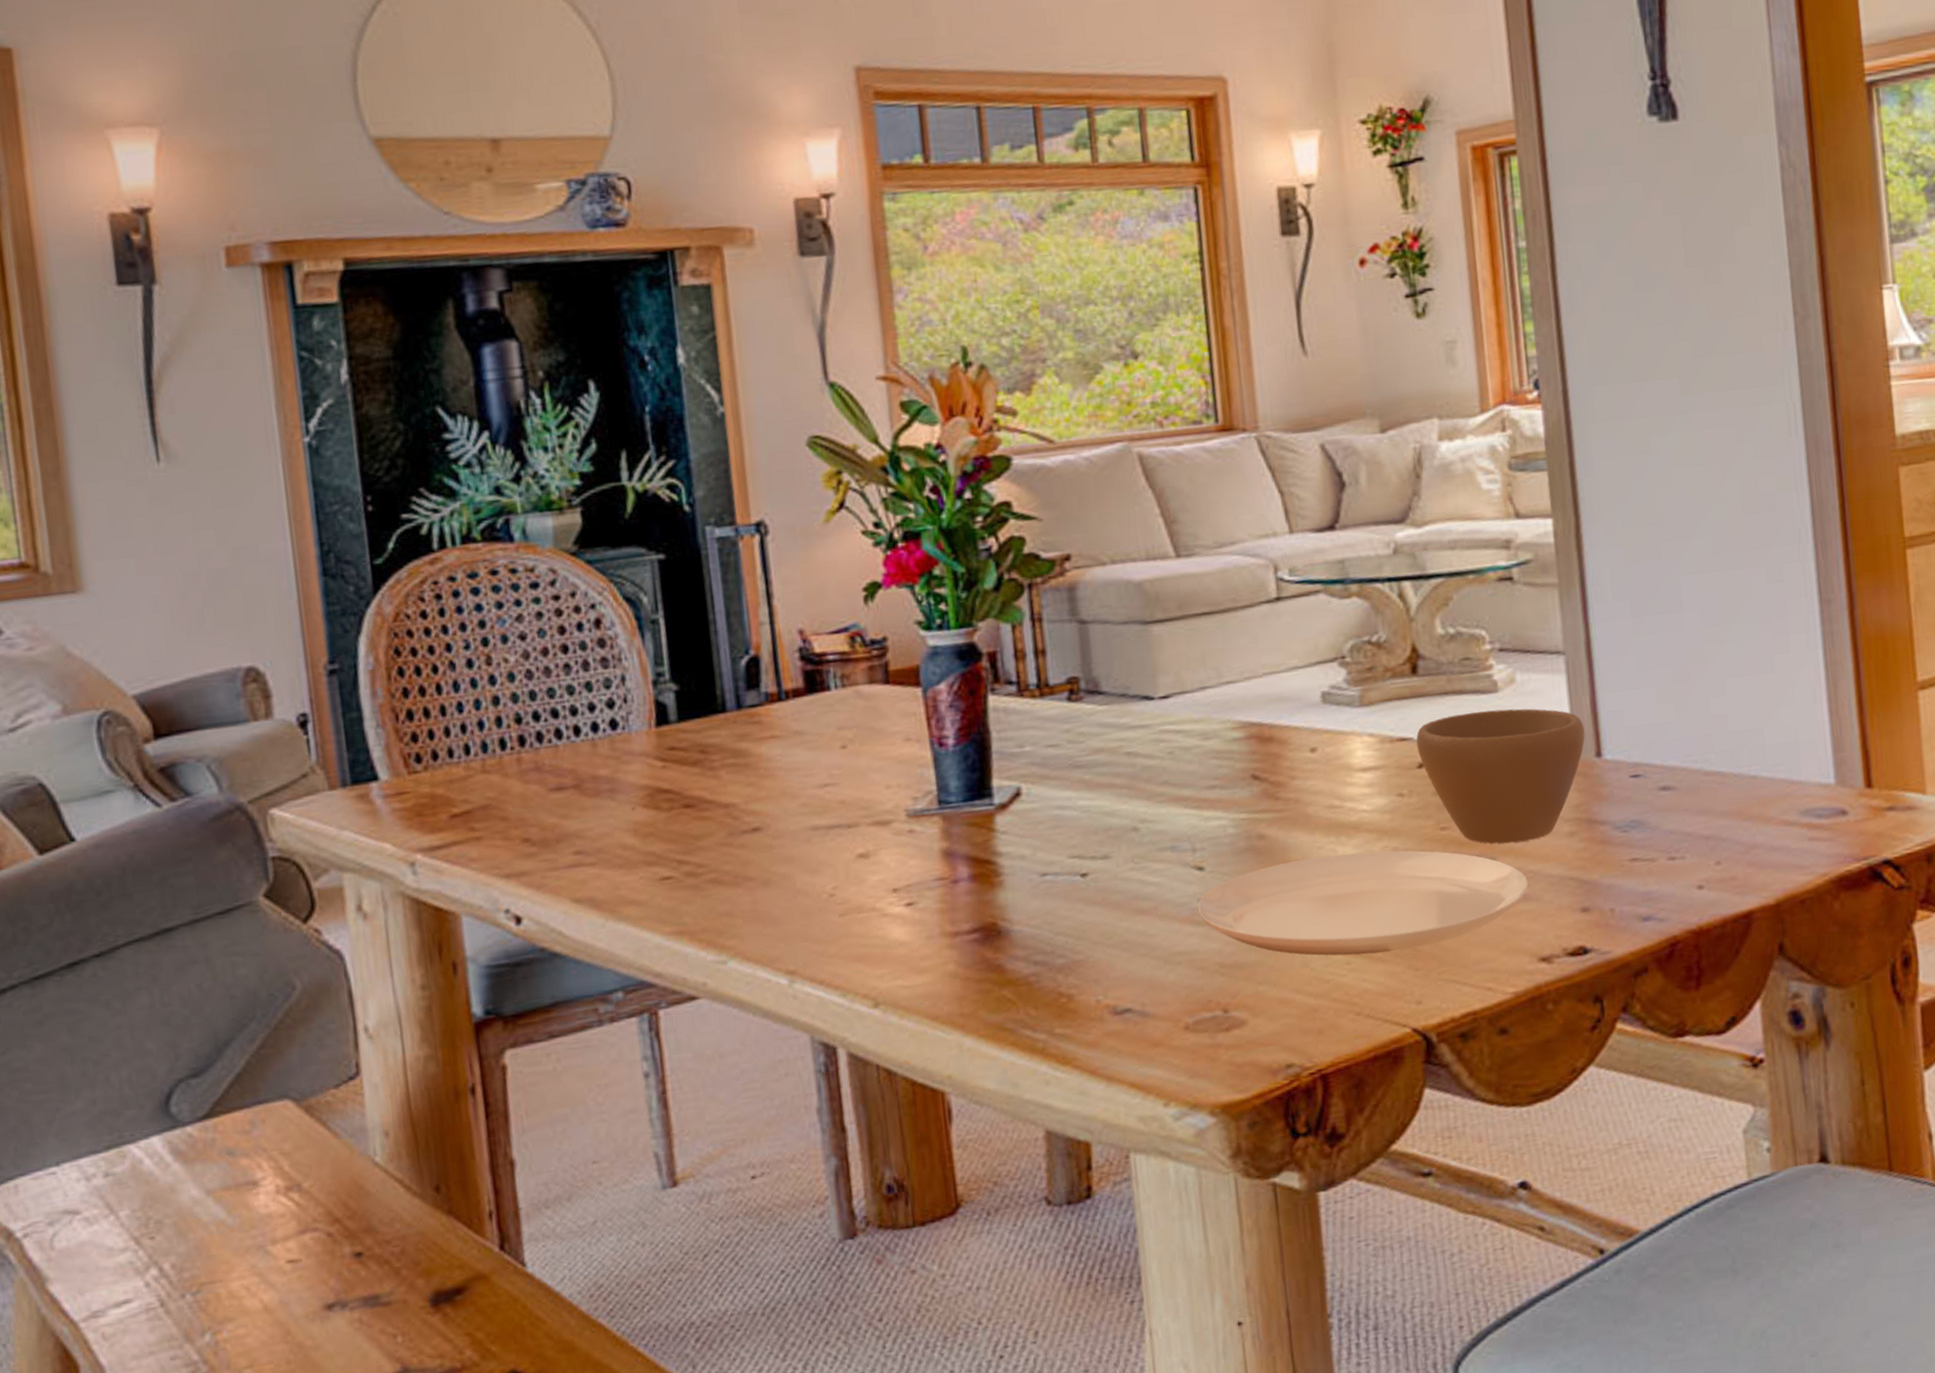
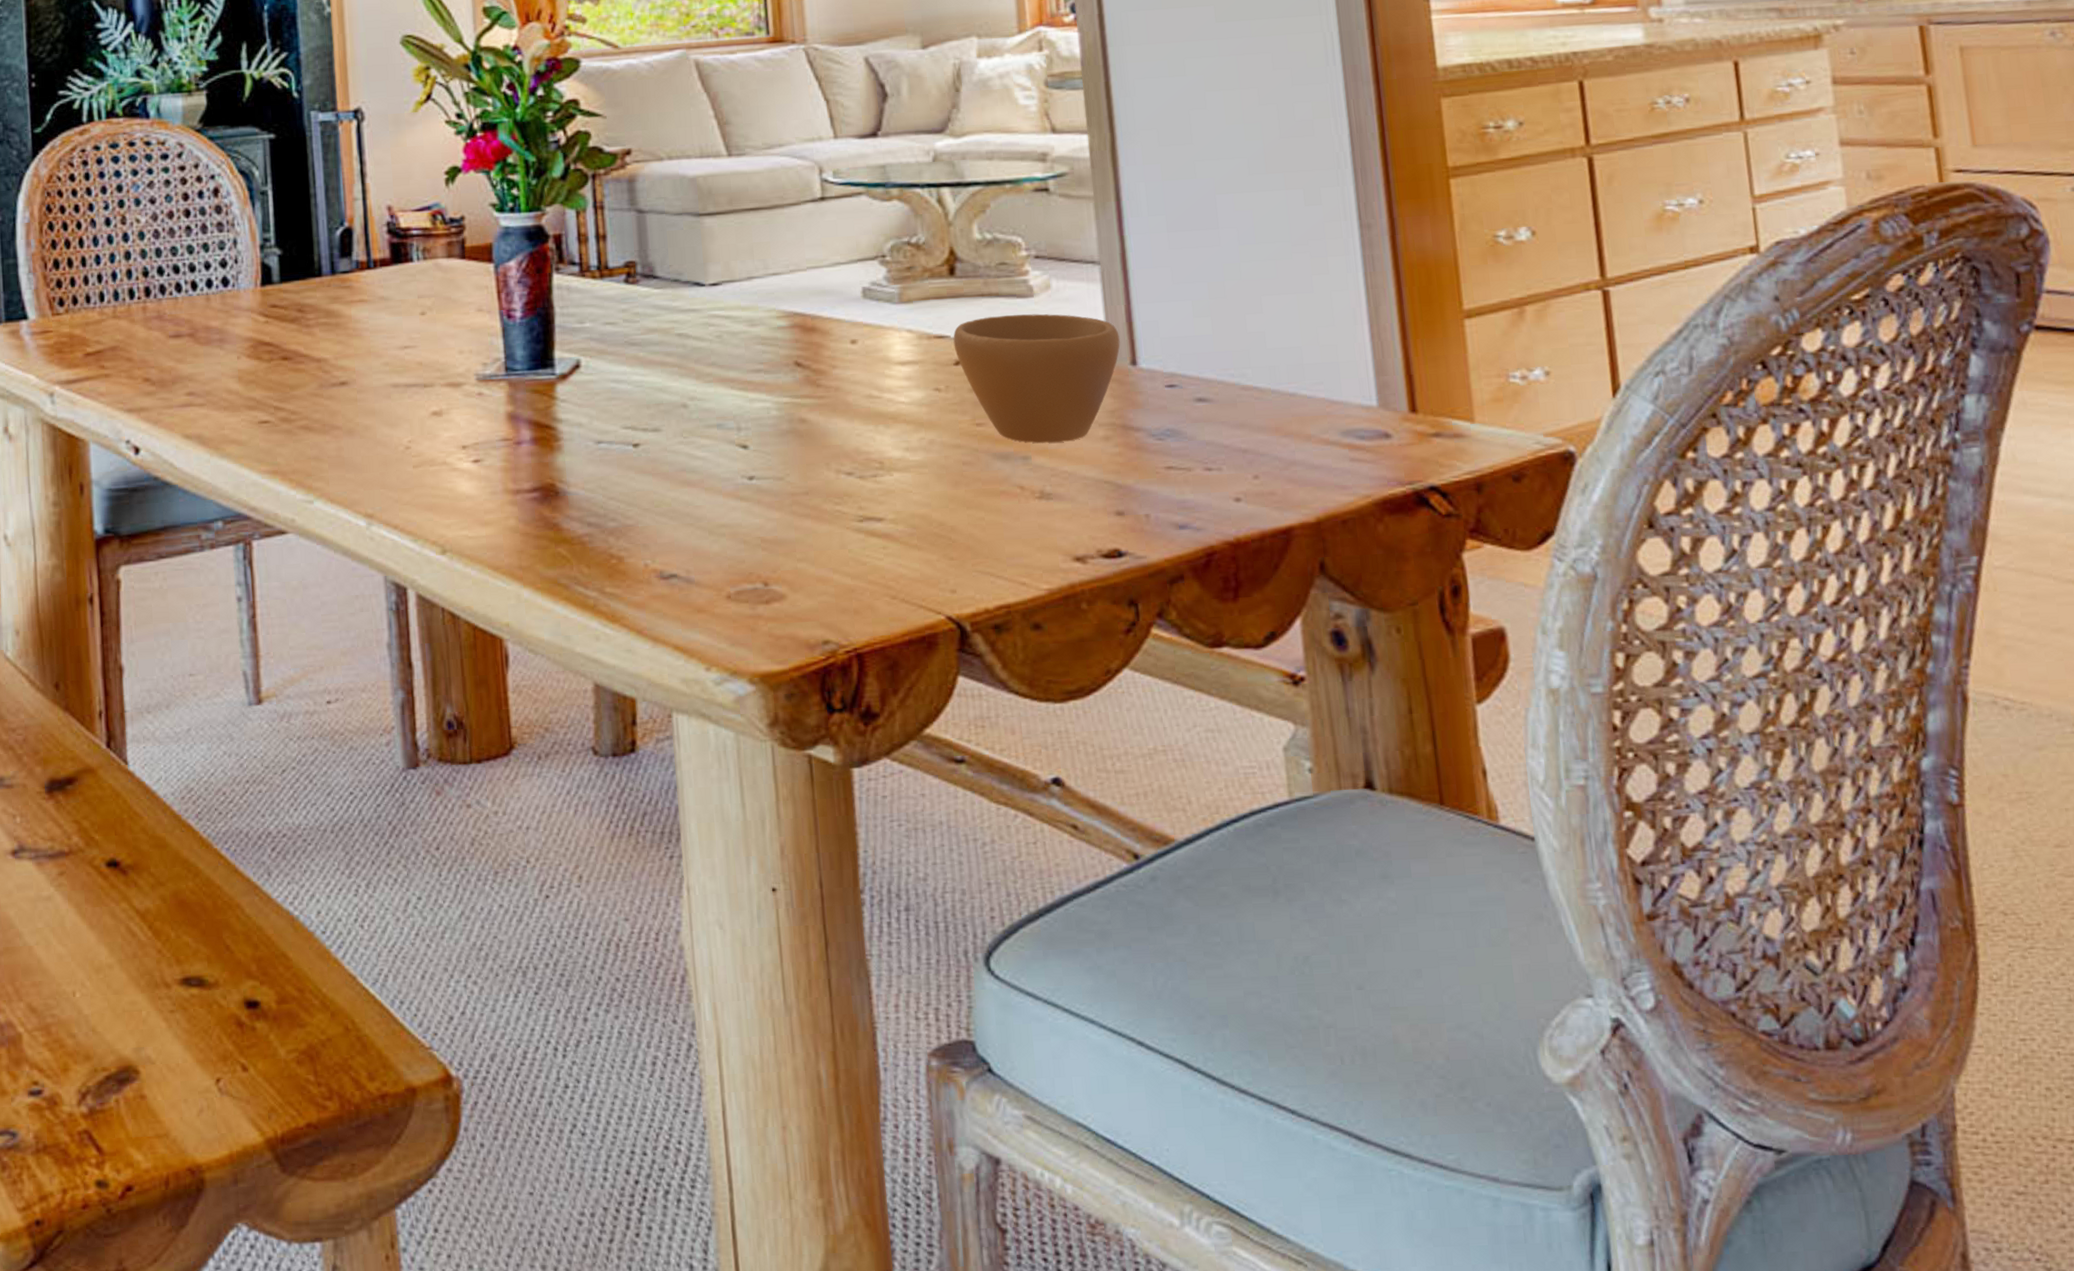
plate: present [1197,850,1529,956] -> none [741,442,1064,541]

